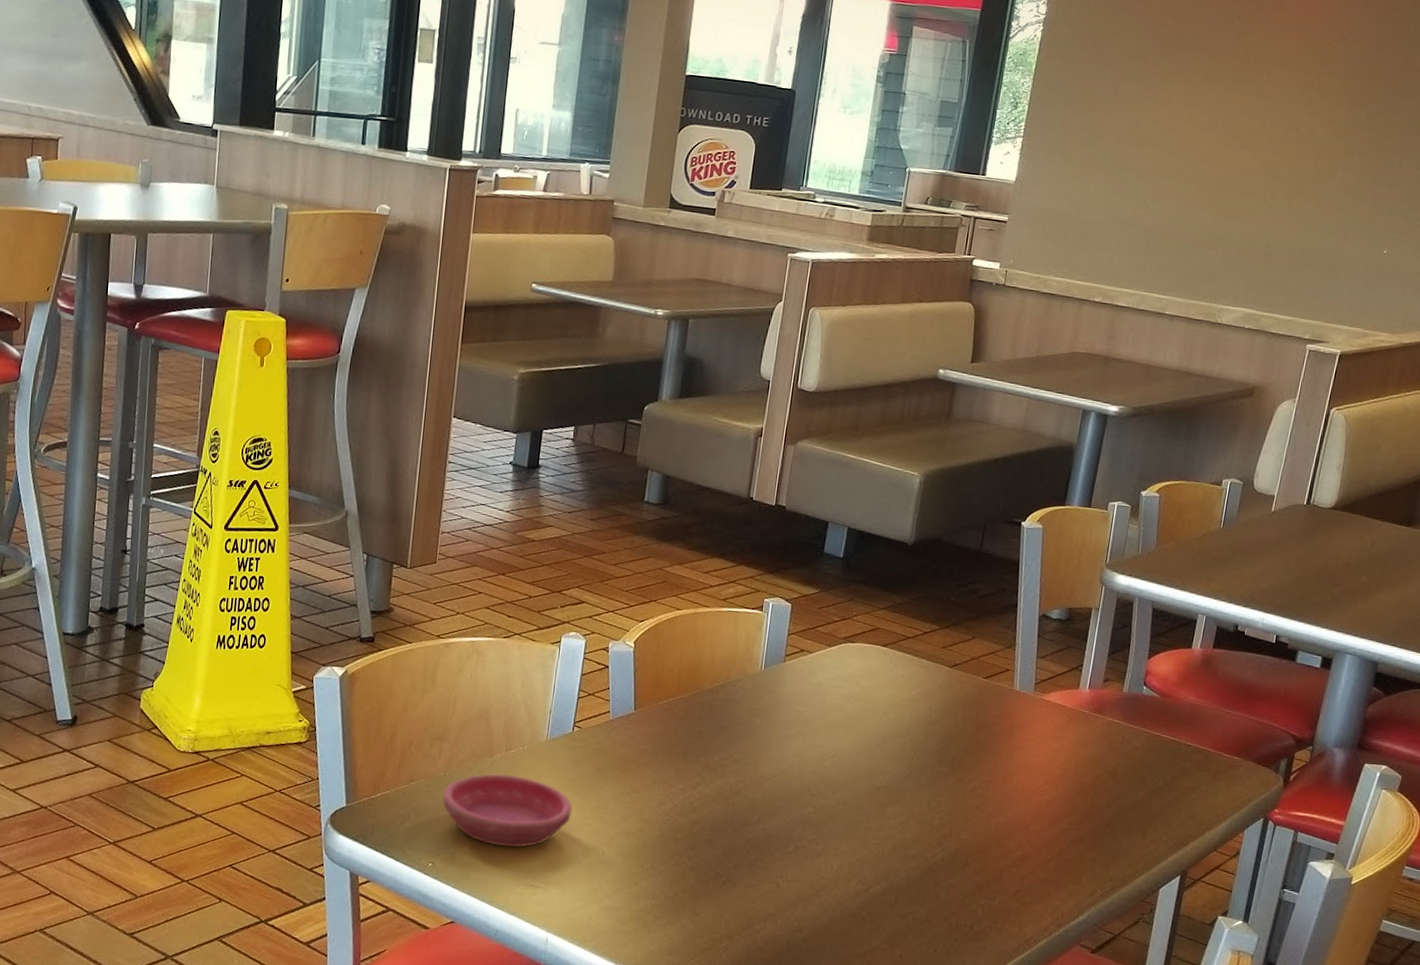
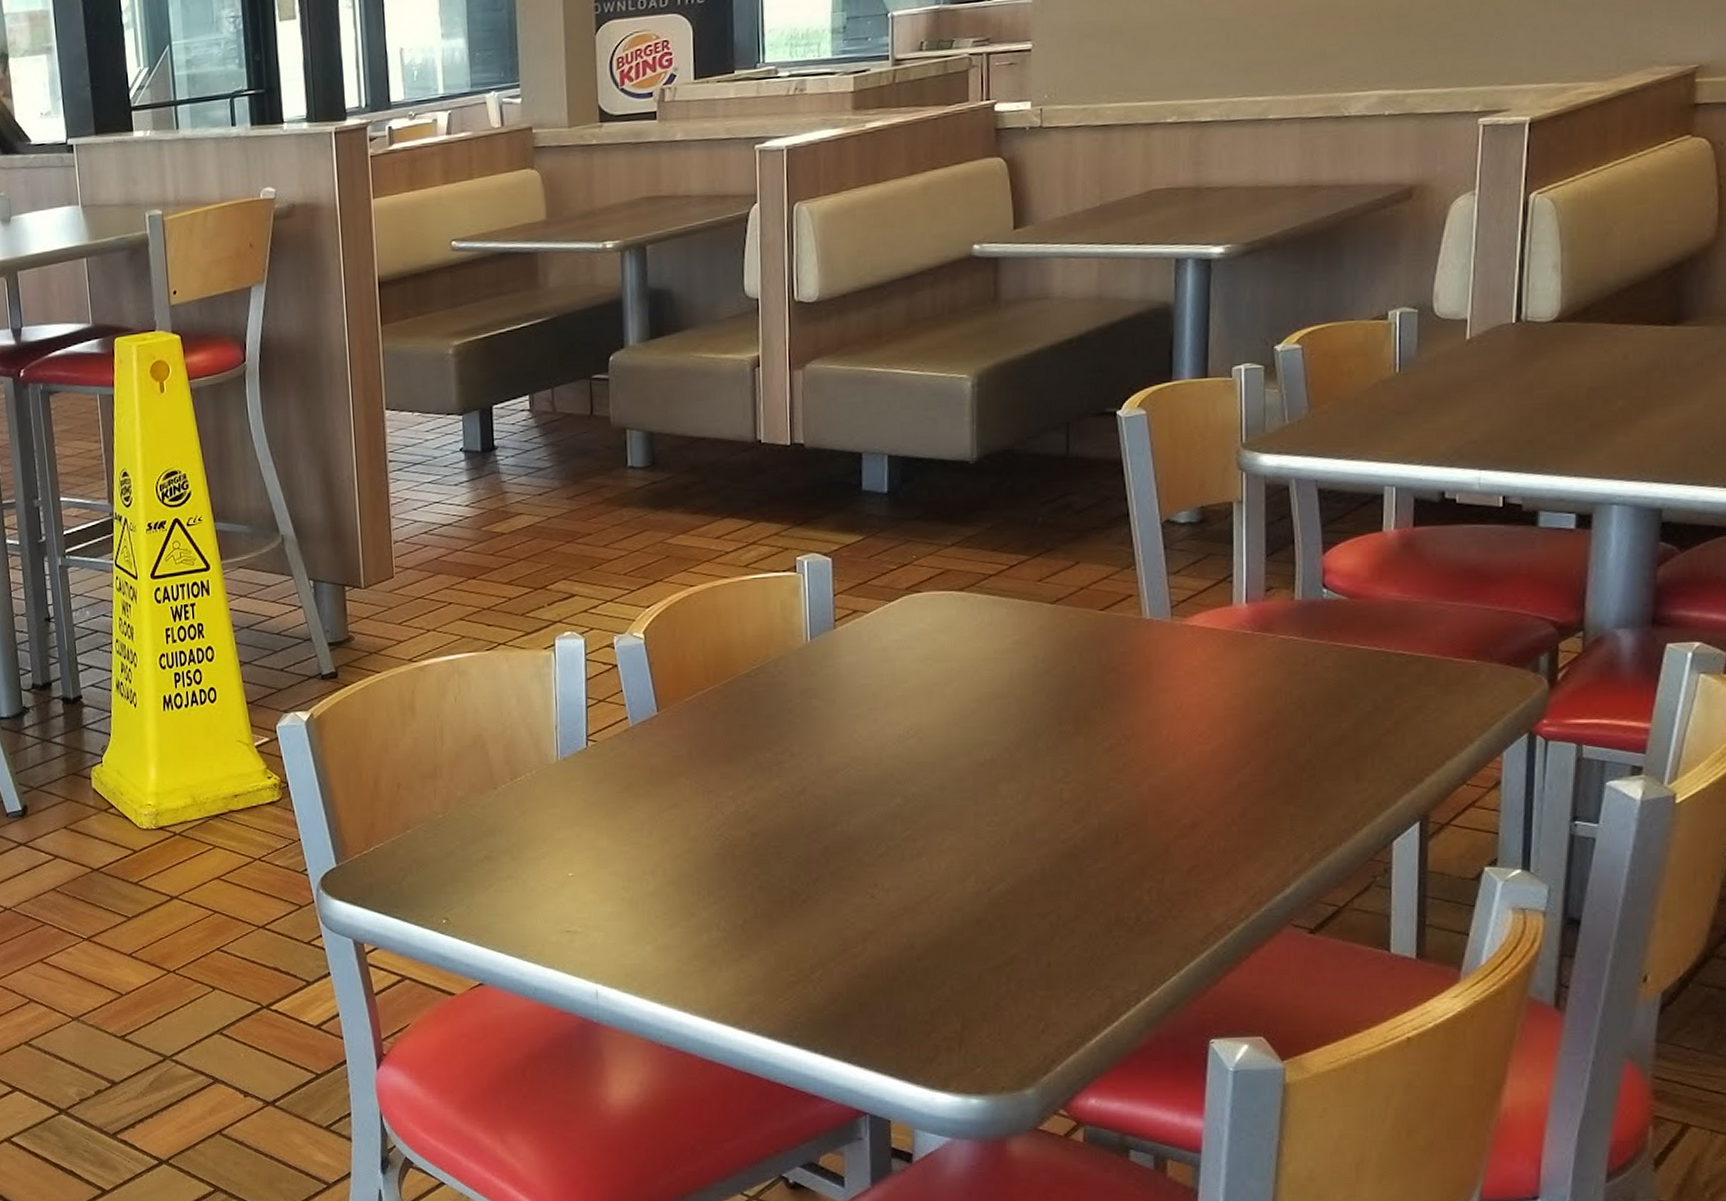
saucer: present [443,774,573,847] -> none [446,806,603,891]

